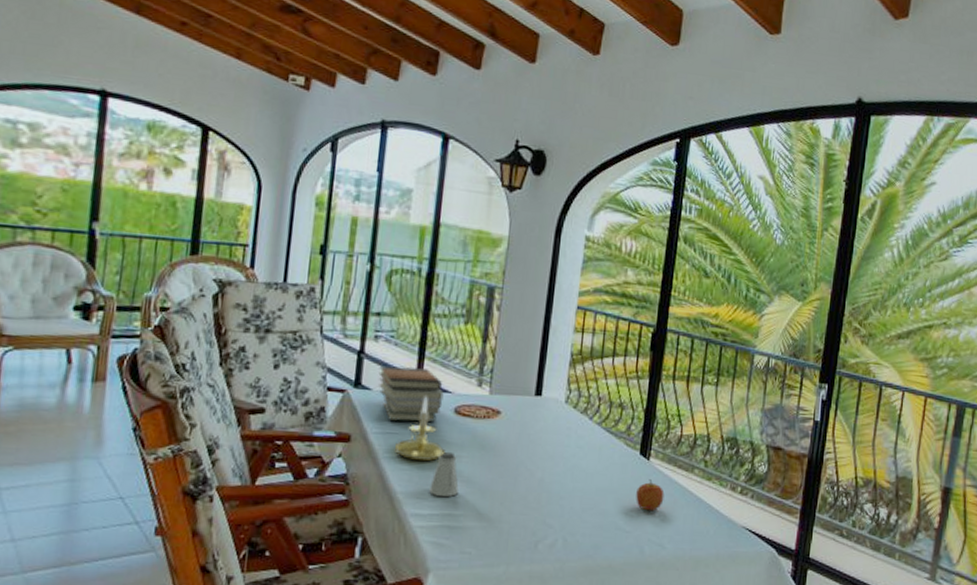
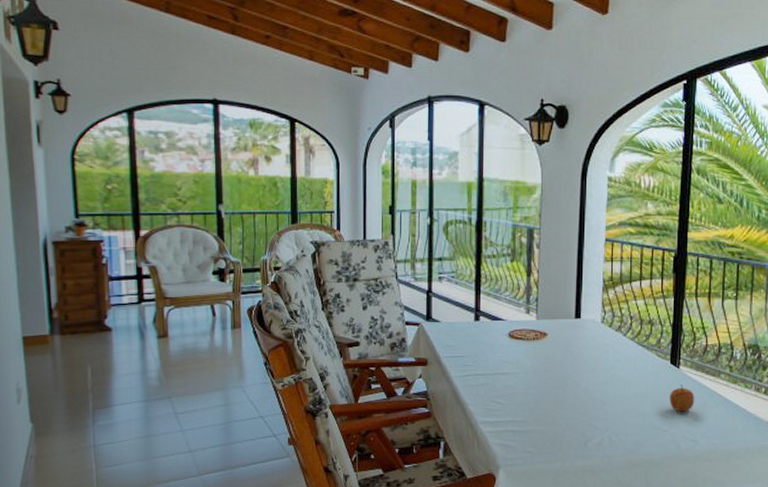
book stack: present [378,366,444,422] -> none [444,301,499,346]
candle holder: present [394,396,446,462] -> none [462,324,504,378]
saltshaker: present [429,451,459,497] -> none [494,369,517,406]

